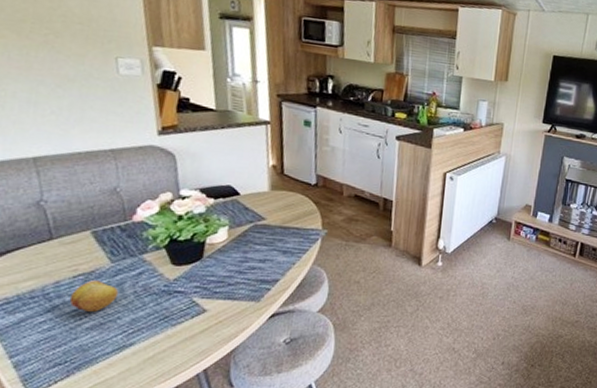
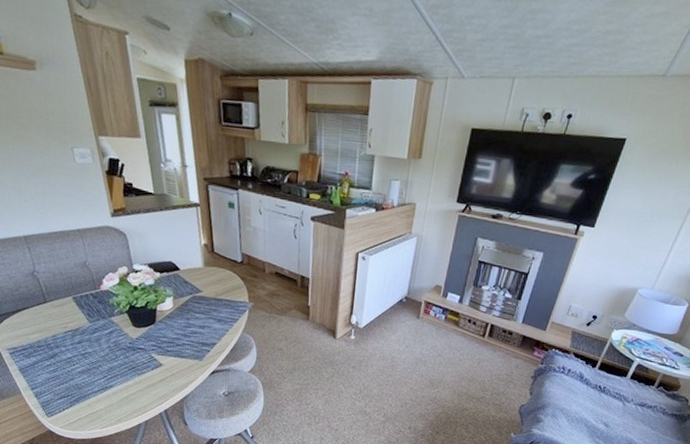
fruit: present [69,280,119,312] -> none [64,336,98,360]

